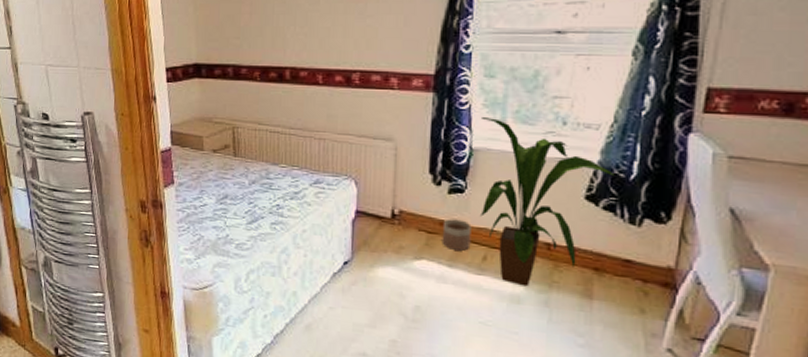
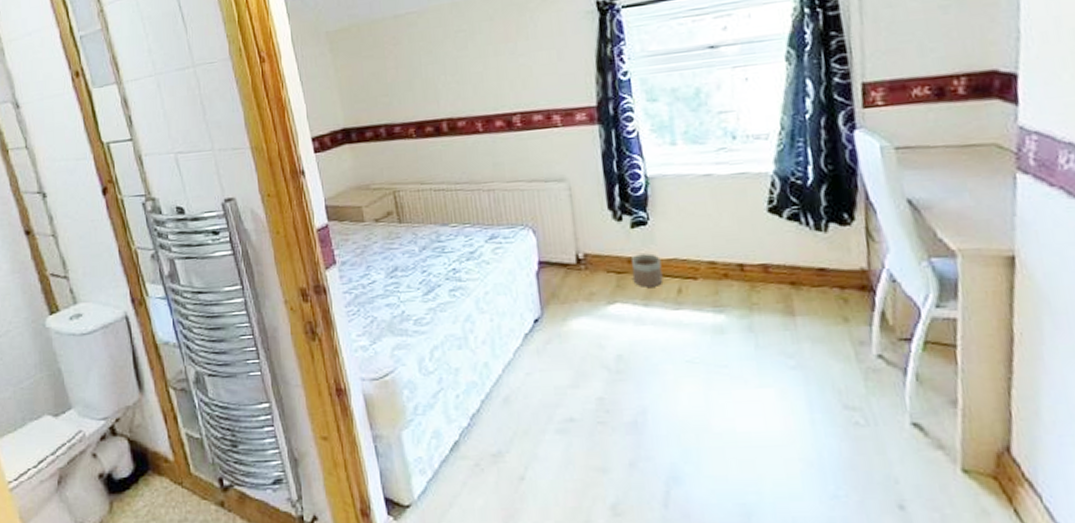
house plant: present [480,117,615,287] -> none [652,142,792,314]

